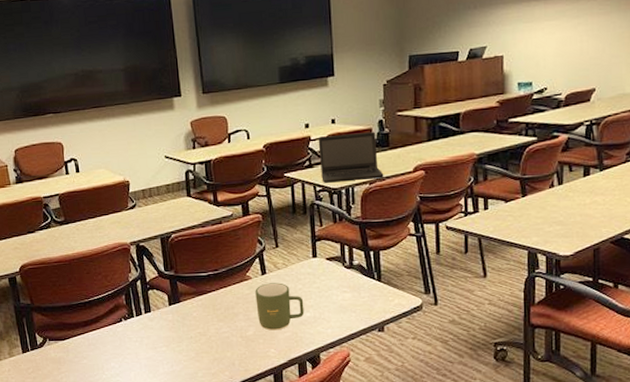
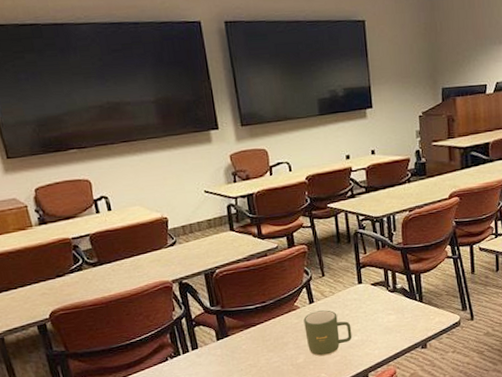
laptop: present [318,132,384,183] -> none [359,161,422,212]

